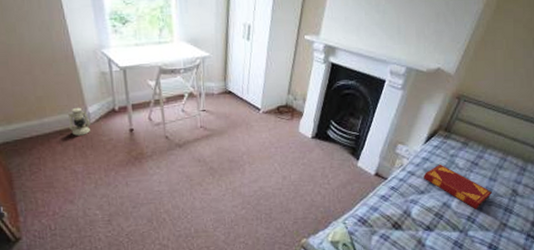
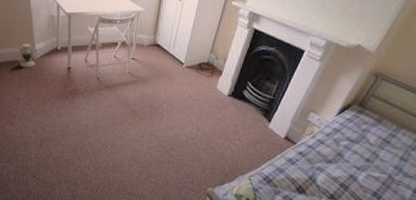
hardback book: present [424,164,493,209] -> none [333,136,403,186]

